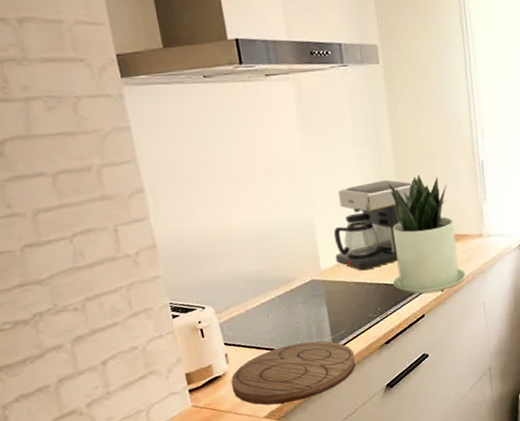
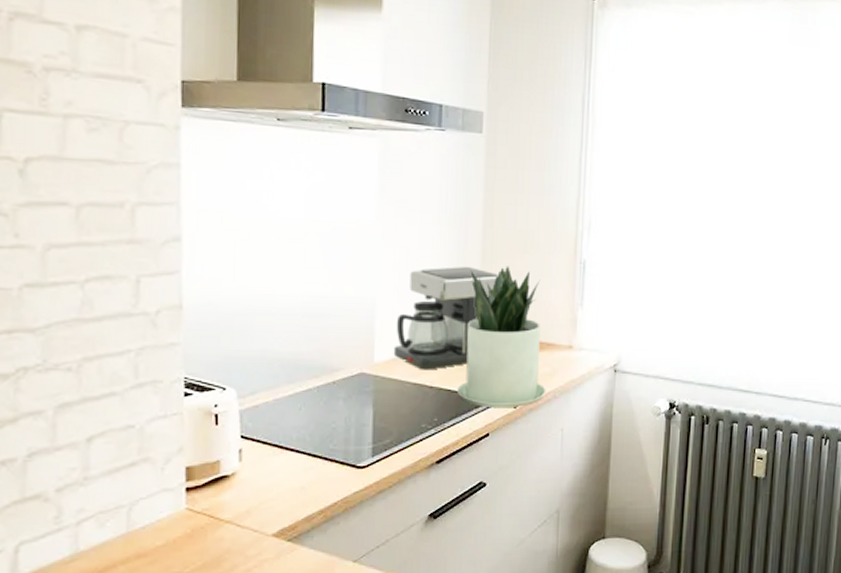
cutting board: present [231,341,356,405] -> none [239,448,397,521]

